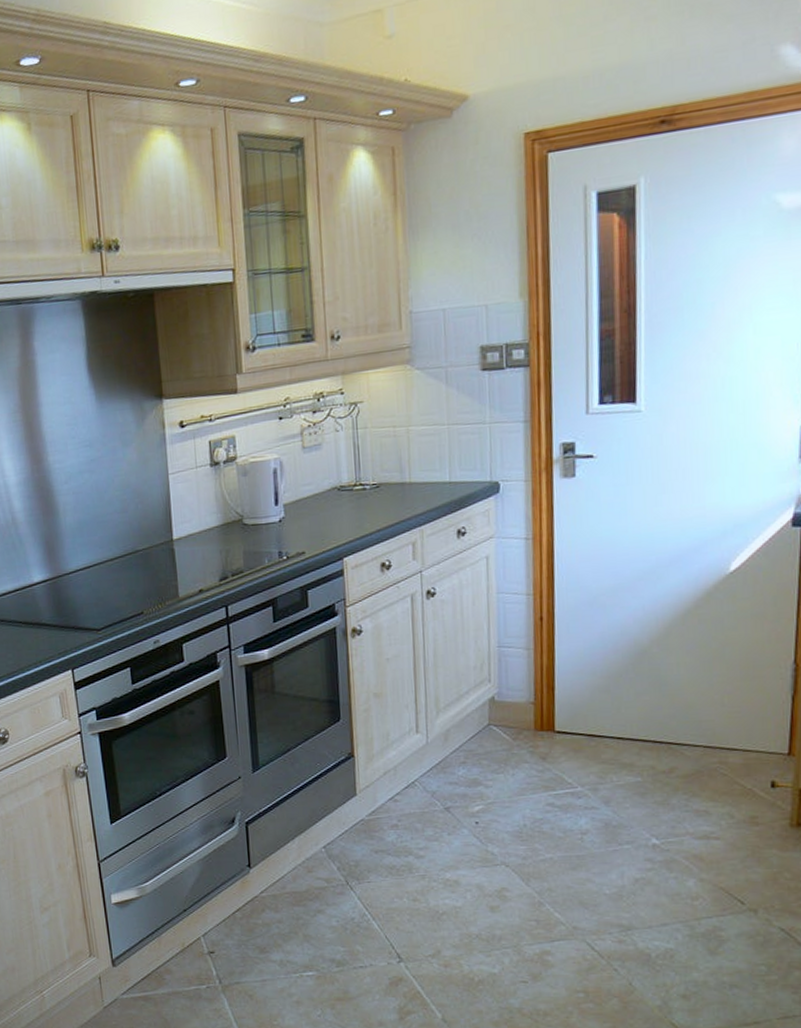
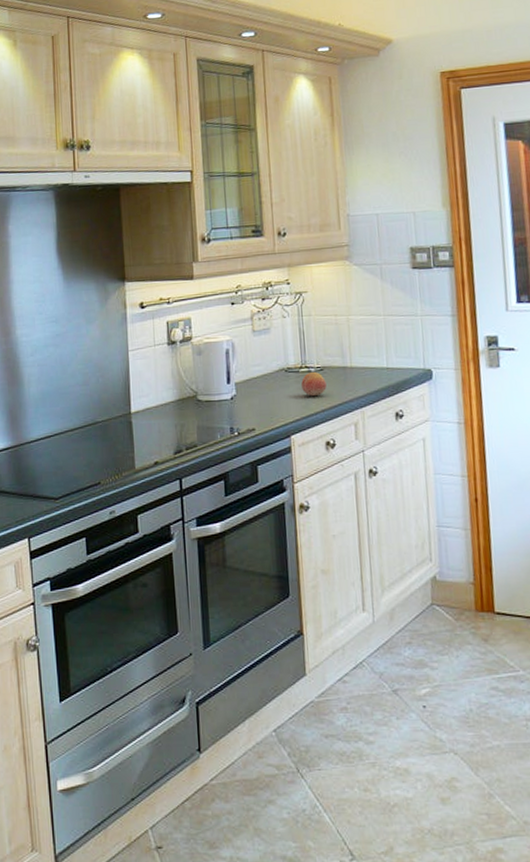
fruit: none [355,489,383,516] -> present [301,371,327,397]

